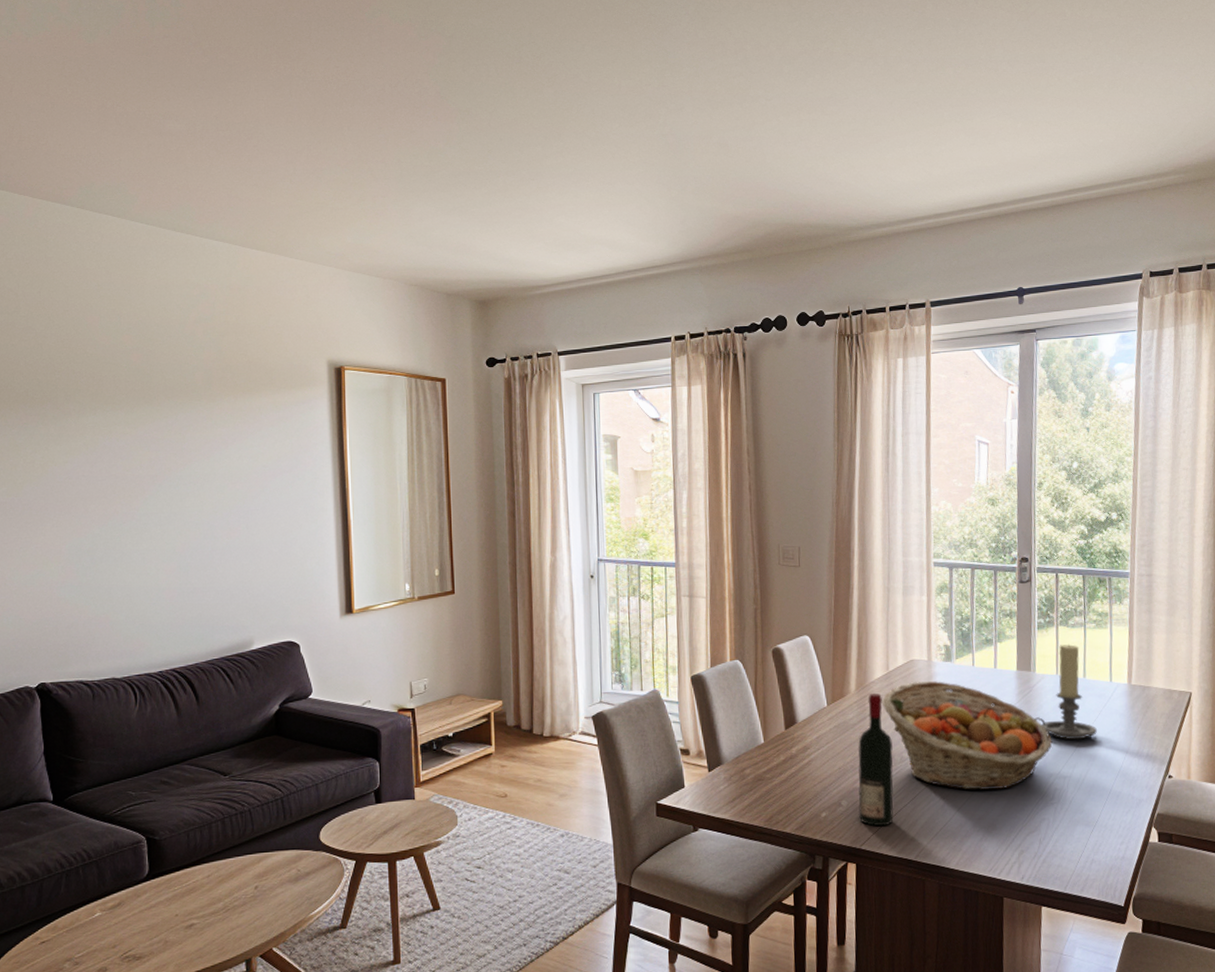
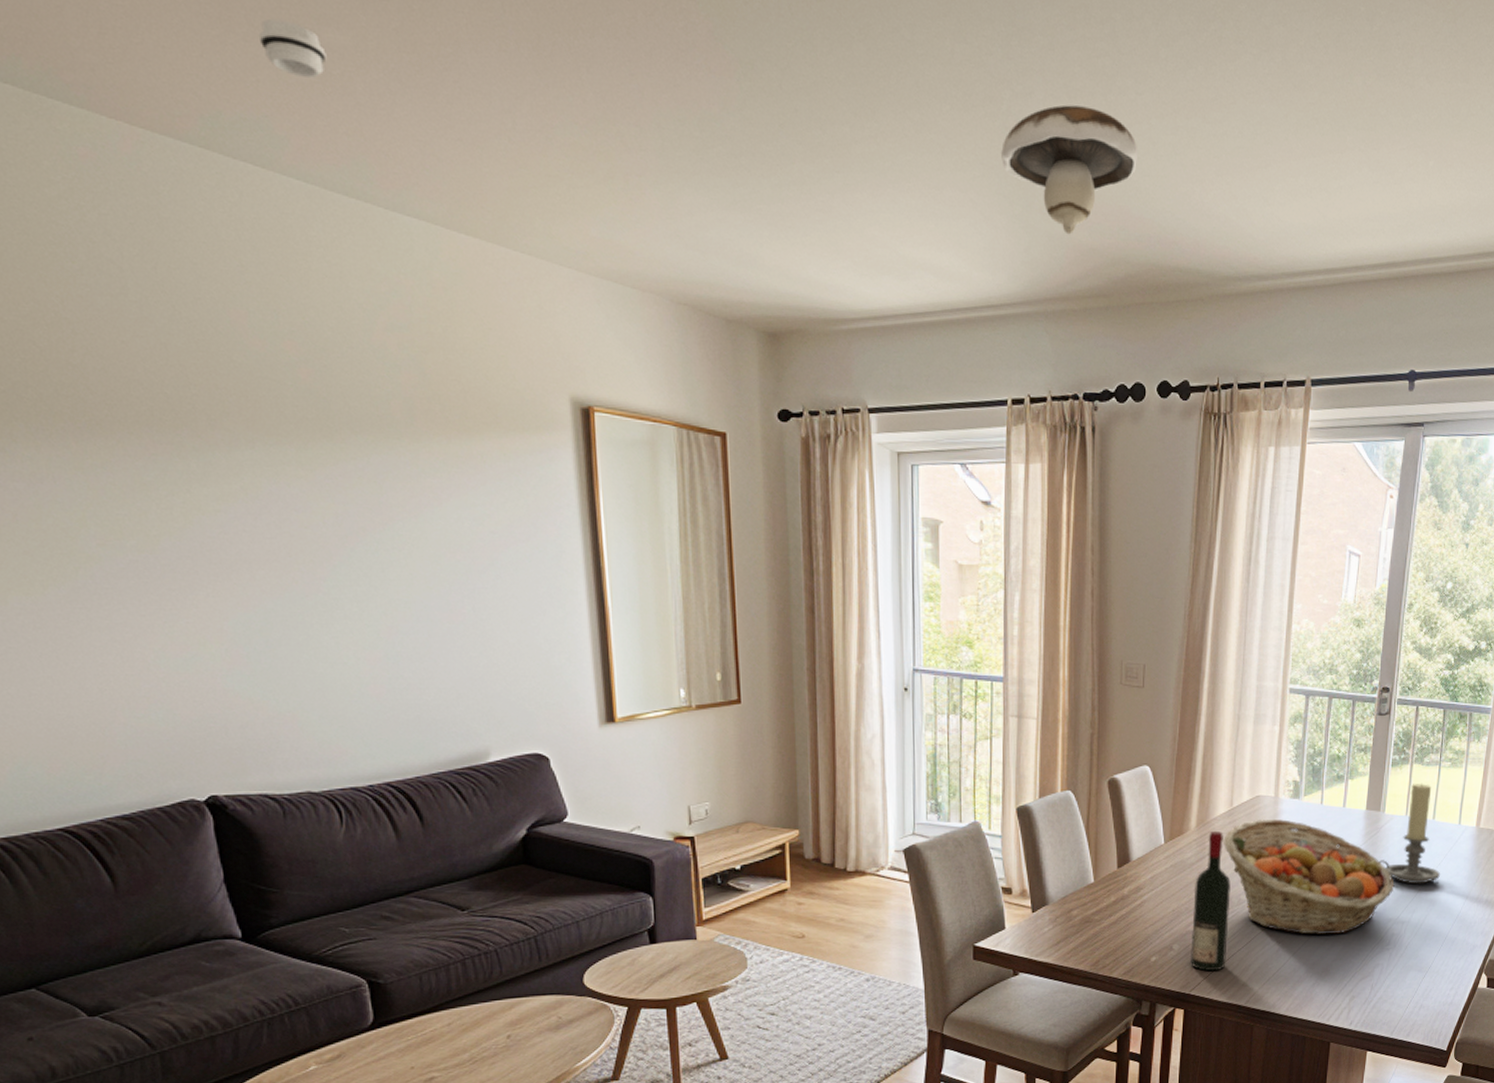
smoke detector: none [123,118,168,154] -> present [258,18,327,78]
mushroom: none [660,113,771,208] -> present [1001,105,1138,235]

